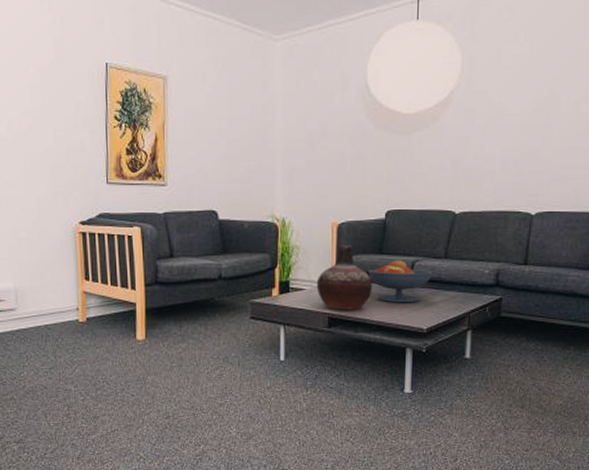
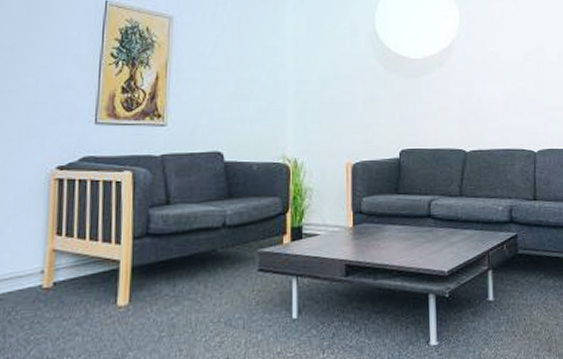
vase: present [316,244,373,310] -> none [331,185,391,256]
fruit bowl: present [368,260,433,303] -> none [385,200,449,245]

